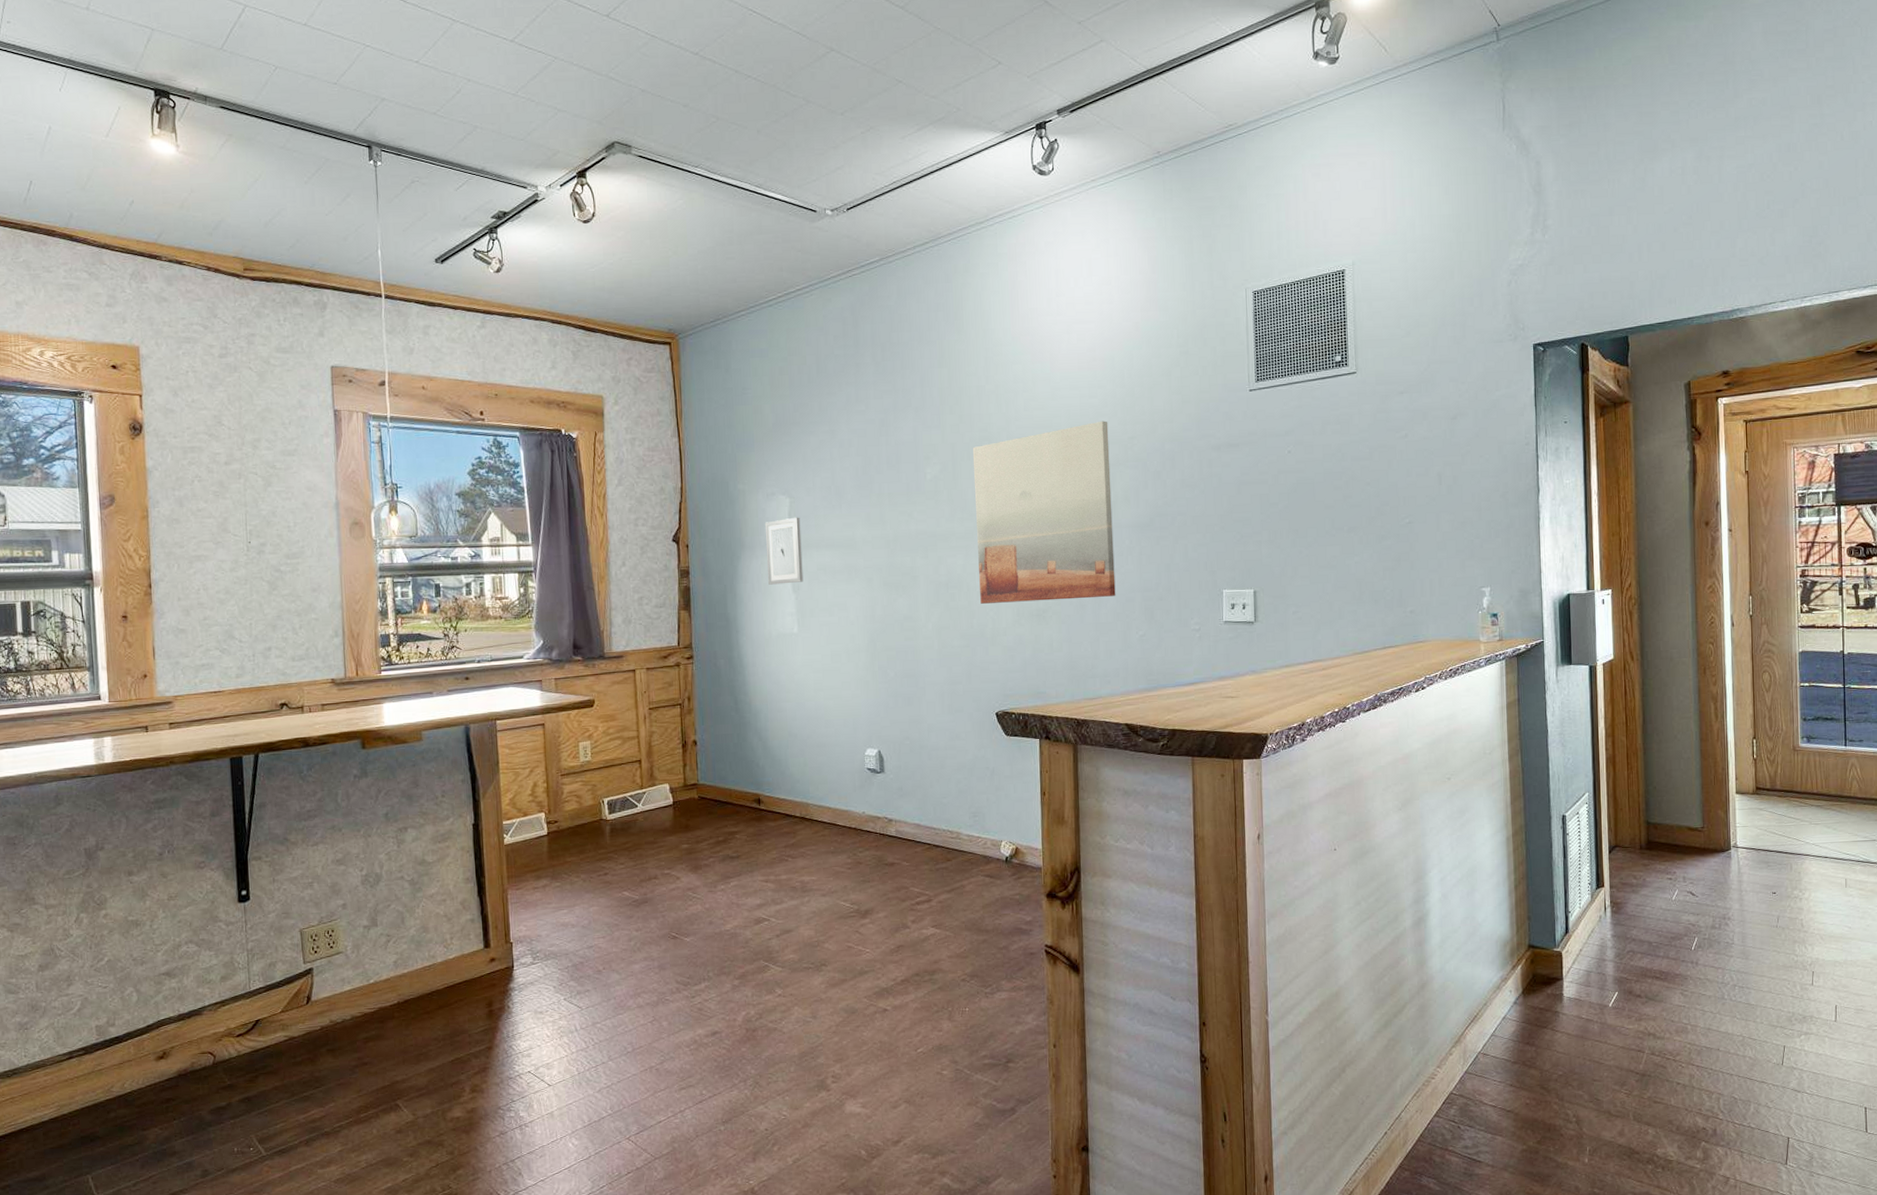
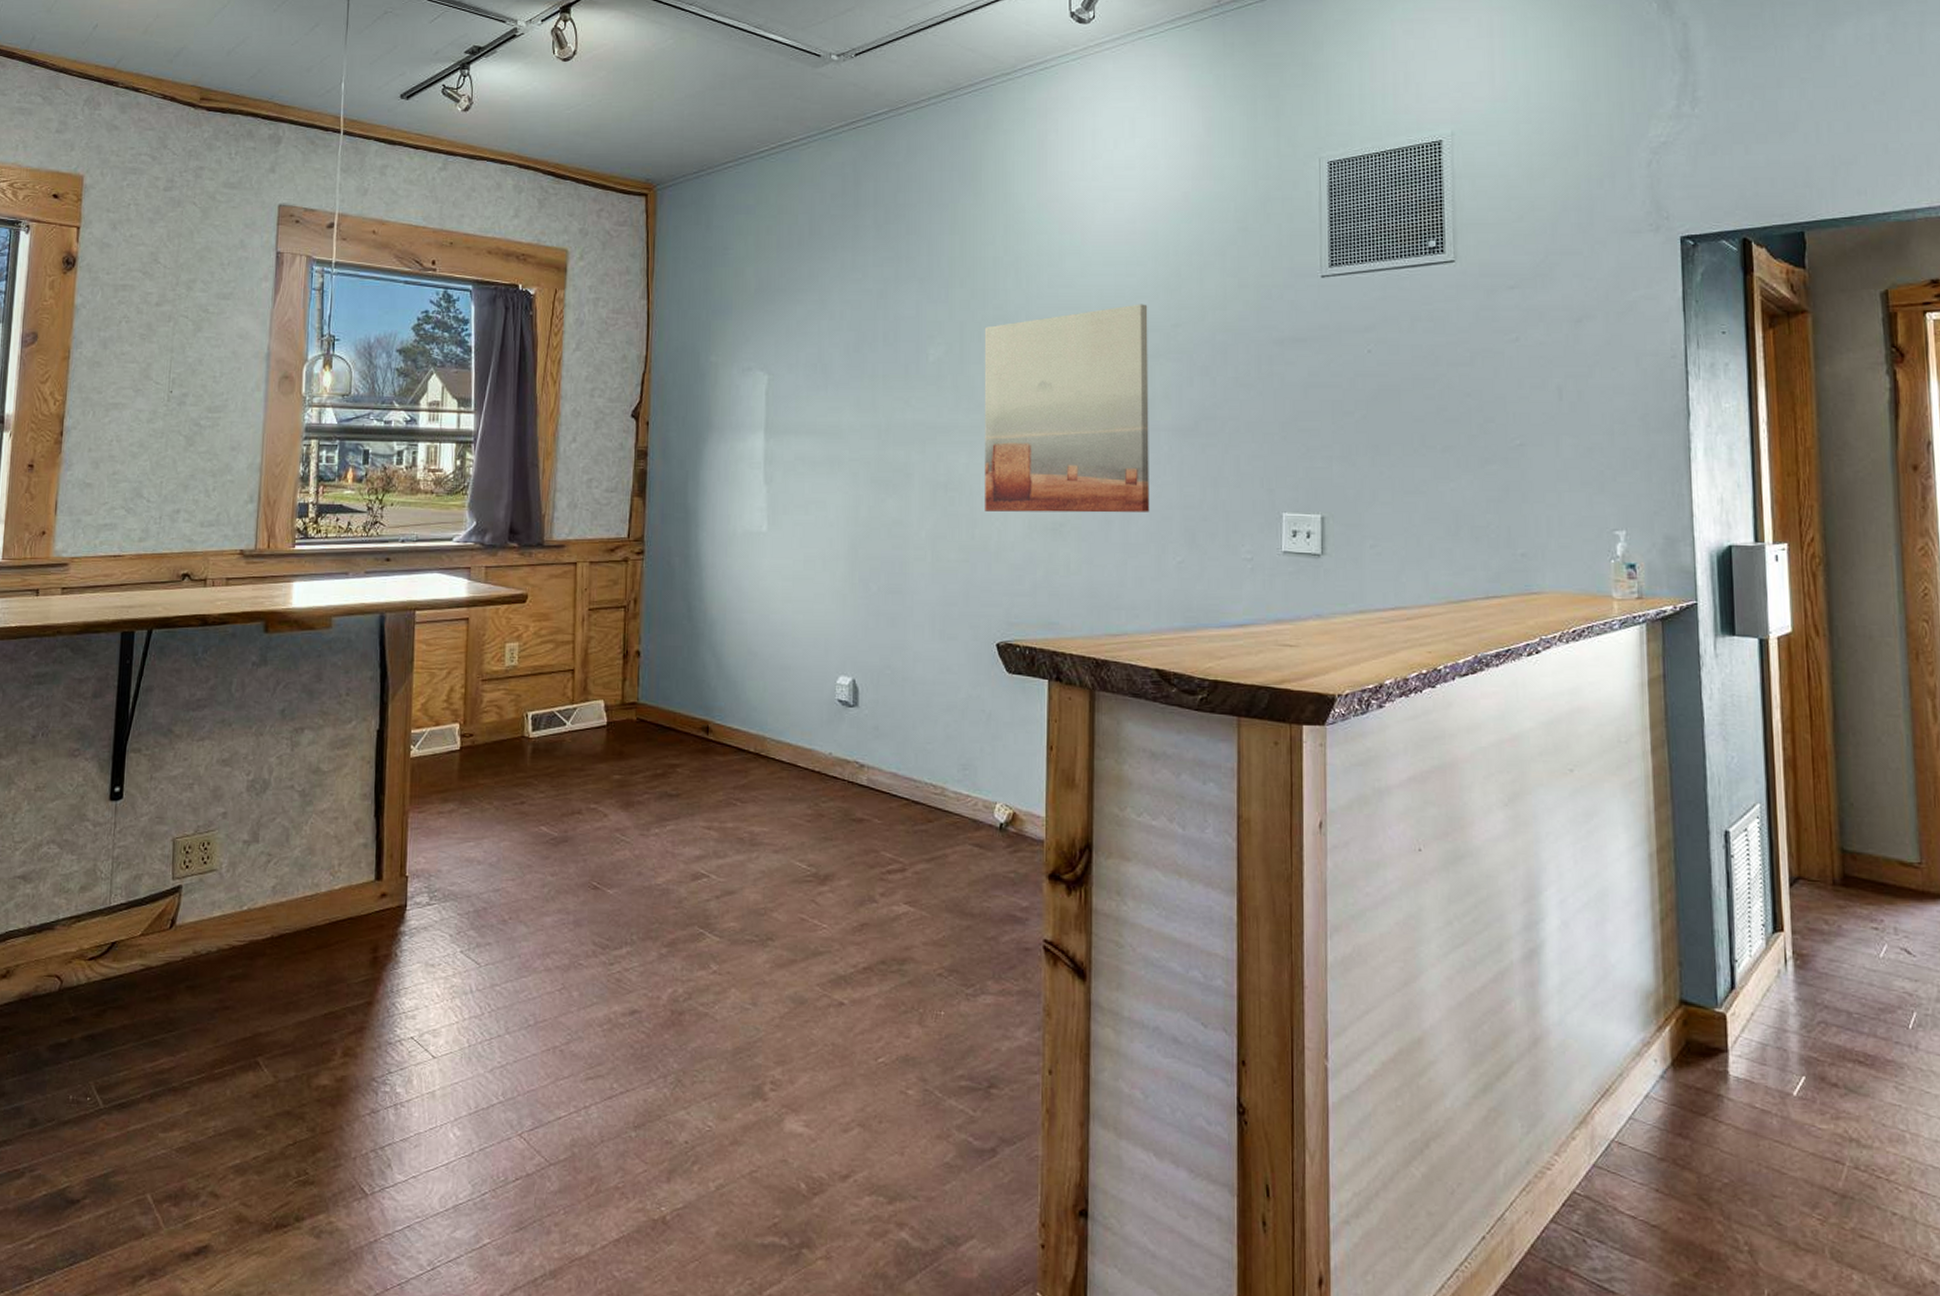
wall art: present [764,517,804,585] -> none [736,397,779,474]

